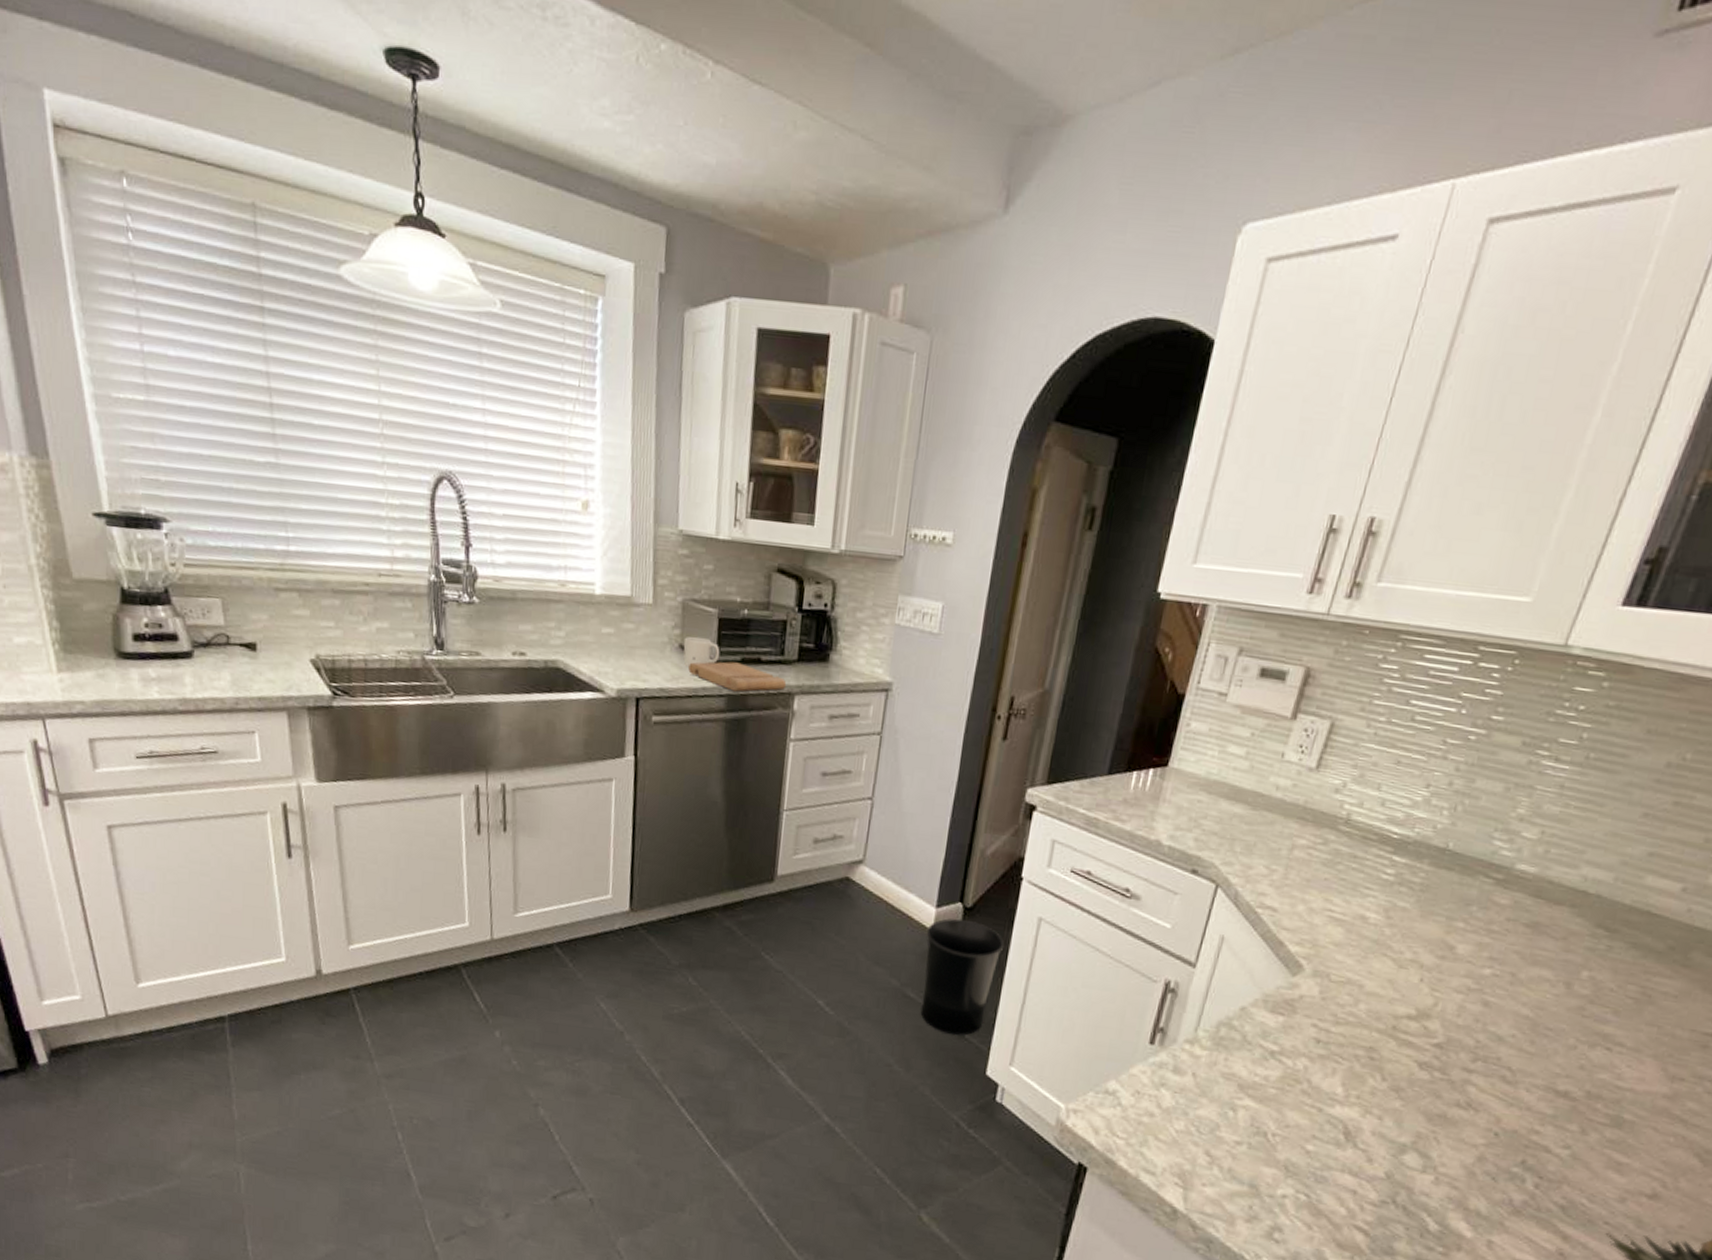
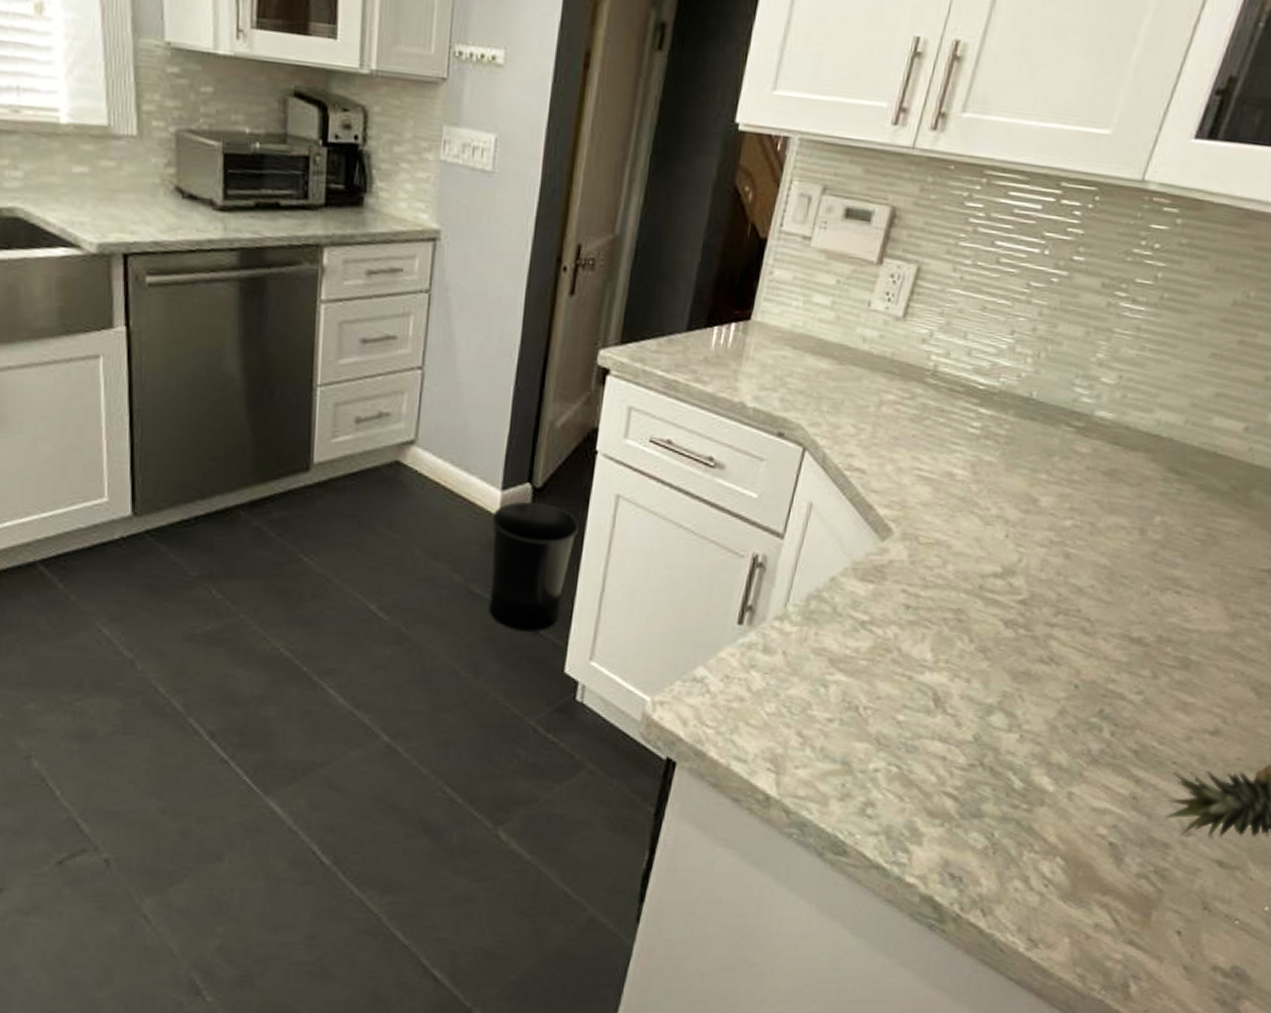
mug: present [683,636,720,667] -> none [180,176,228,214]
cutting board: present [688,661,787,693] -> none [189,207,313,245]

